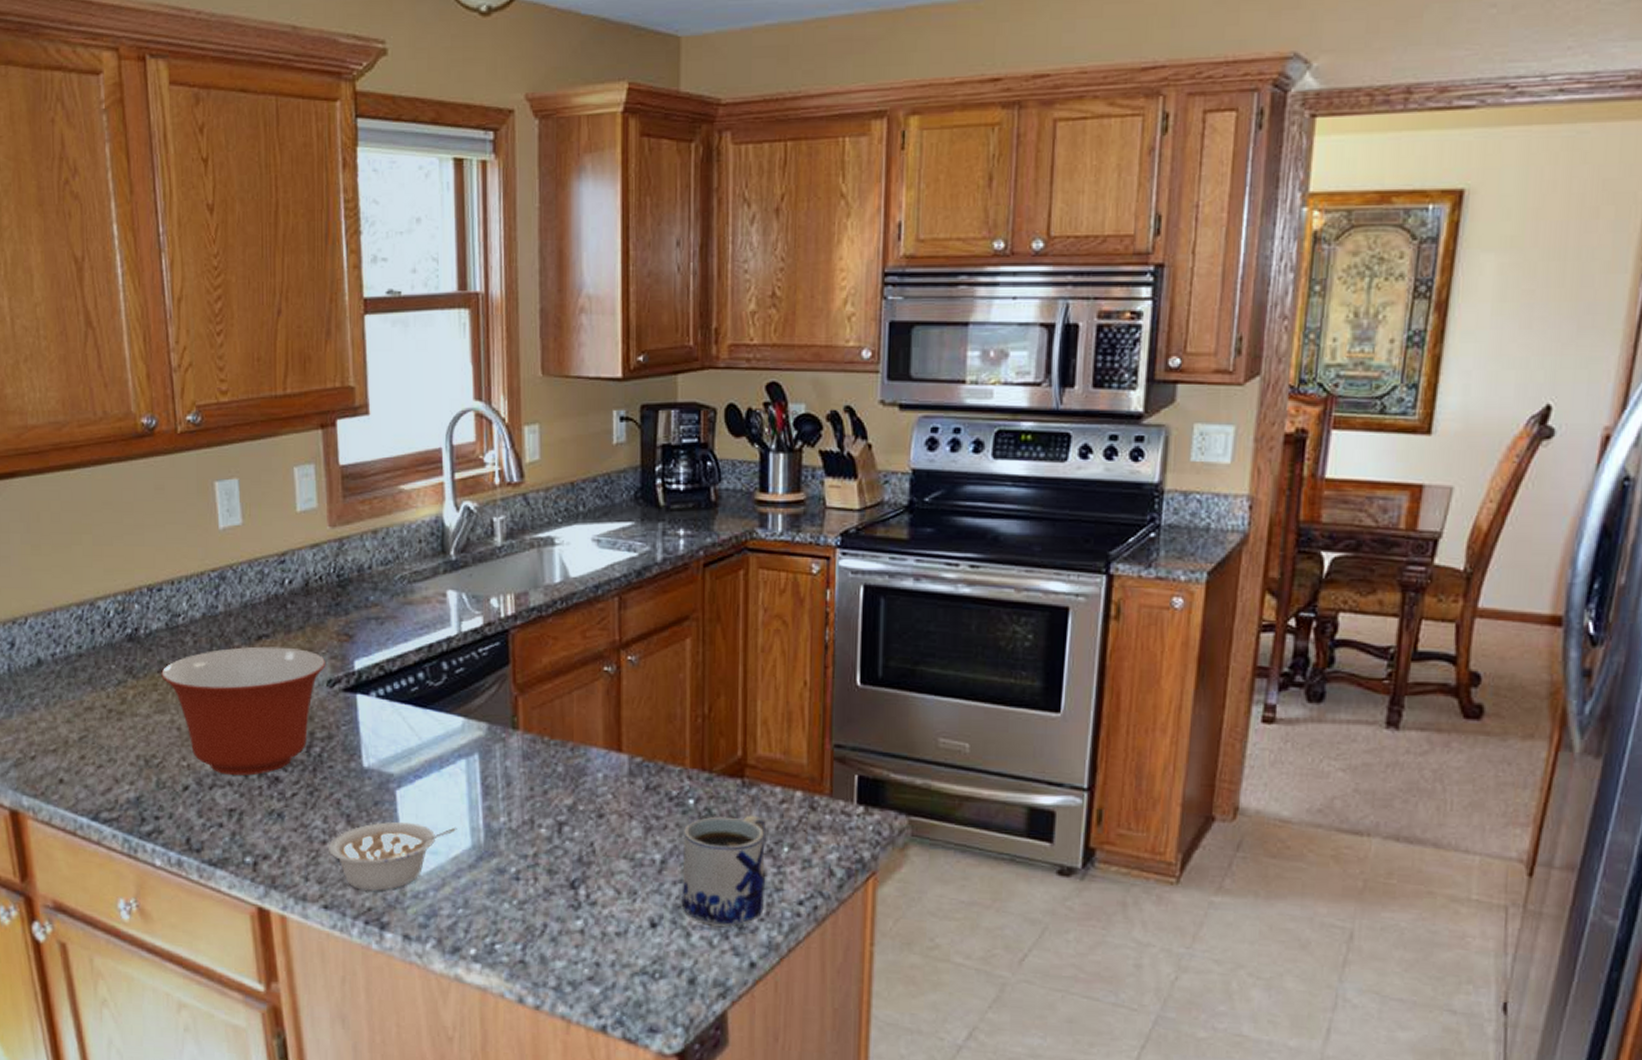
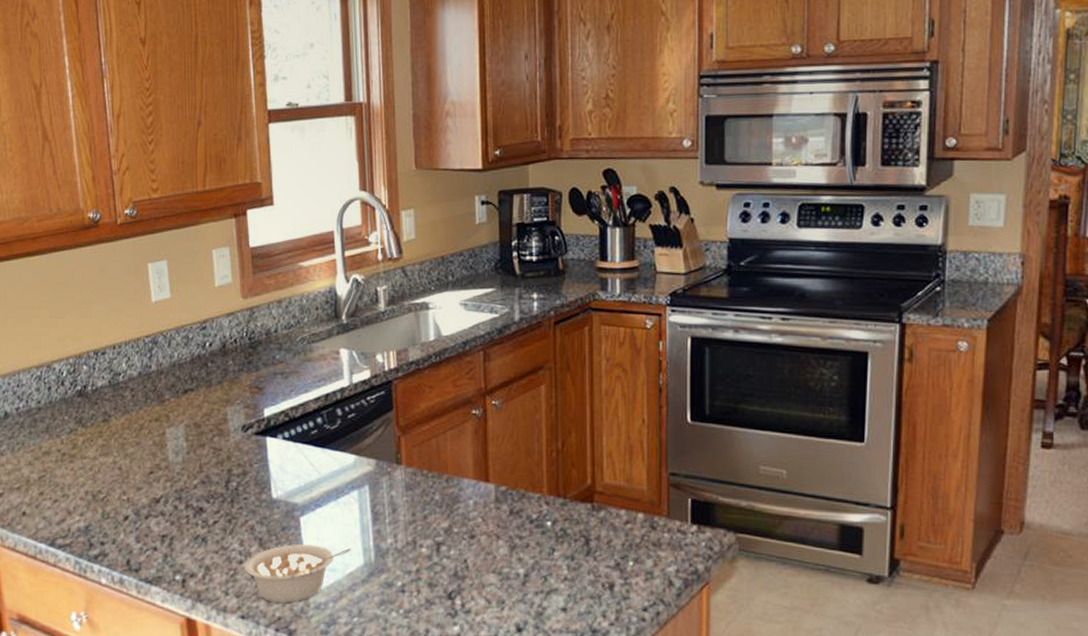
mixing bowl: present [161,646,326,776] -> none [105,399,241,507]
mug: present [681,815,766,926] -> none [542,534,613,630]

